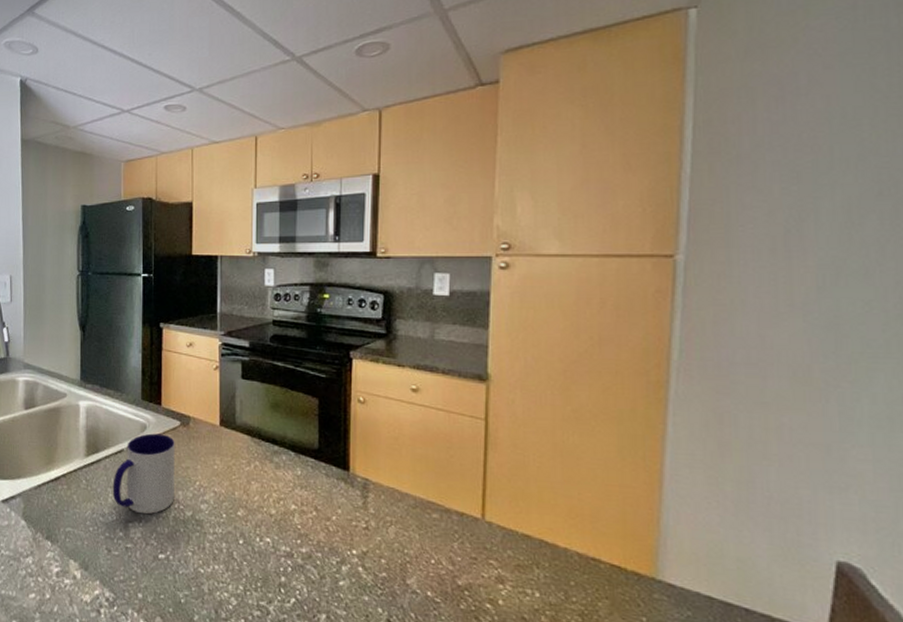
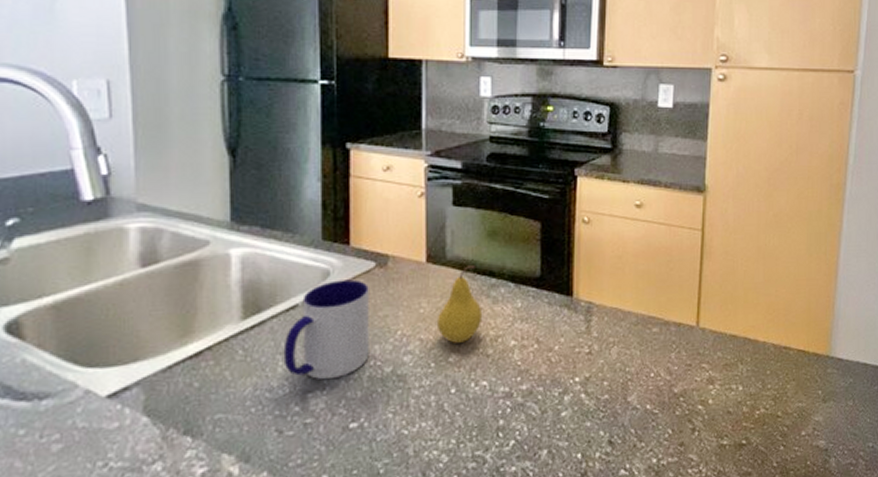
fruit: none [227,432,267,500] -> present [436,265,483,343]

